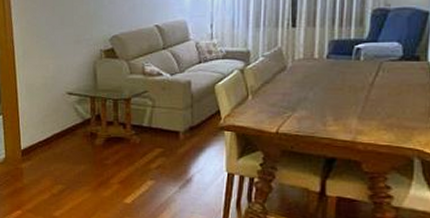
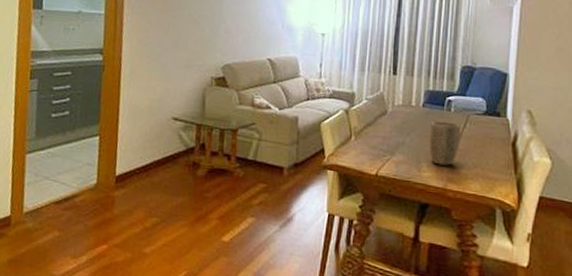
plant pot: none [336,70,371,118] -> present [429,120,460,166]

